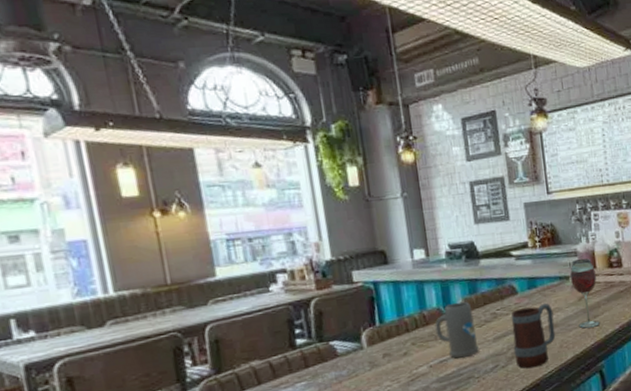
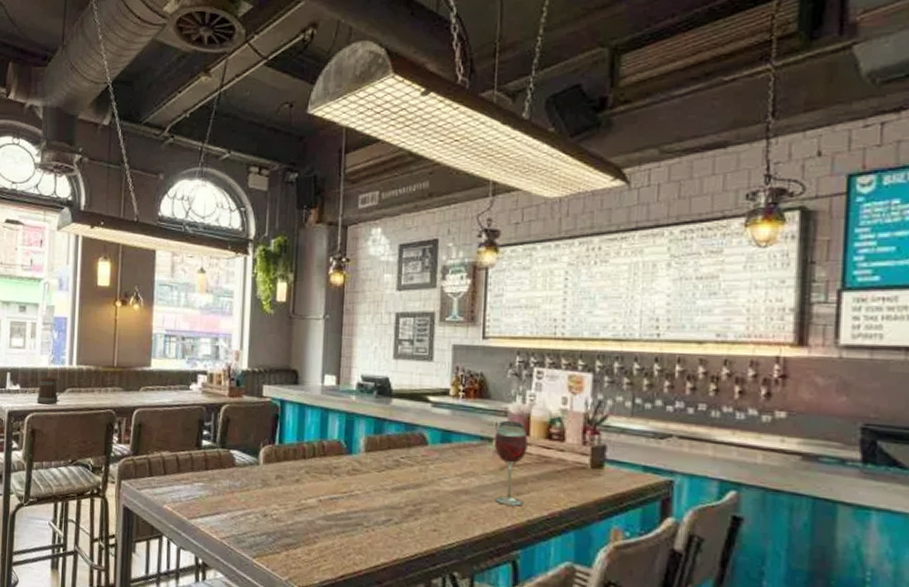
beer mug: none [63,311,103,347] -> present [36,376,64,405]
beer mug: present [435,301,479,359] -> none [331,439,374,501]
beer mug: present [511,303,556,368] -> none [411,462,466,534]

